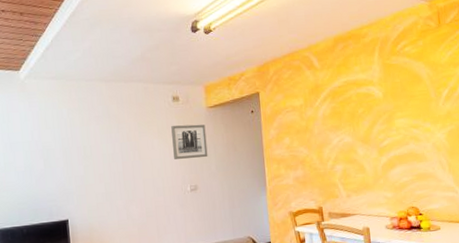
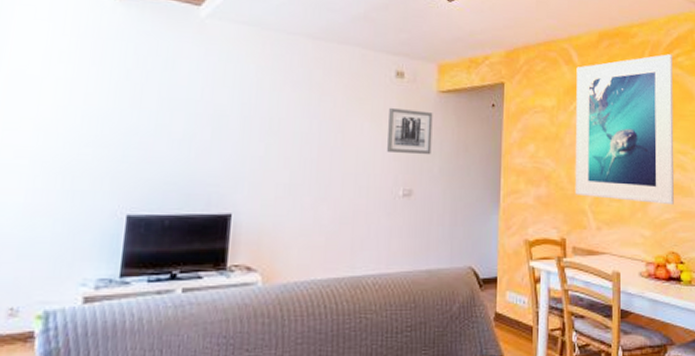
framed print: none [318,46,411,173] -> present [575,54,674,206]

